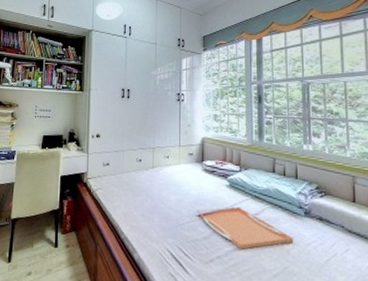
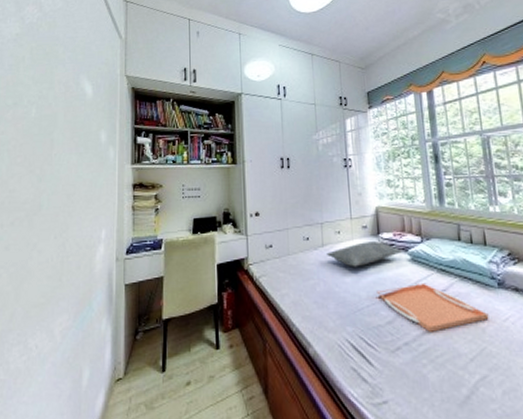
pillow: none [155,166,221,188] -> present [325,240,402,267]

